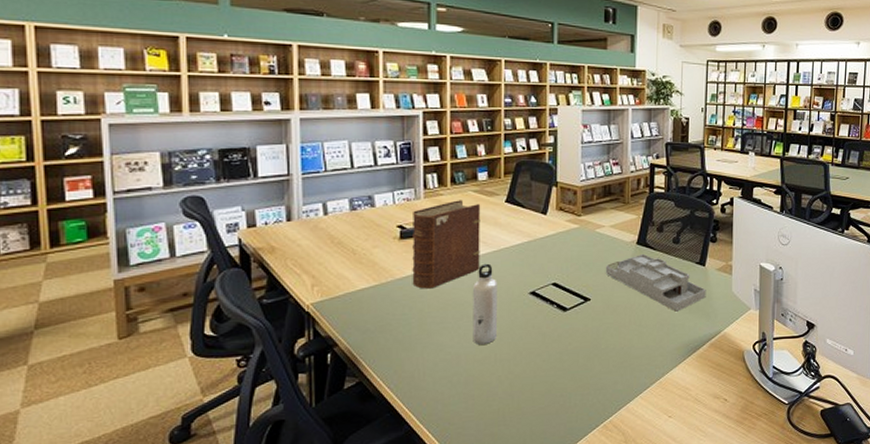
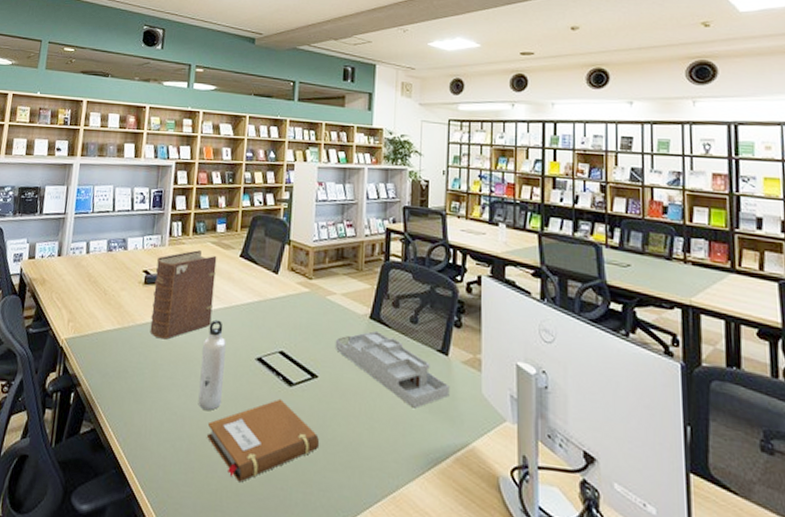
notebook: none [484,323,595,399] -> present [207,398,320,483]

